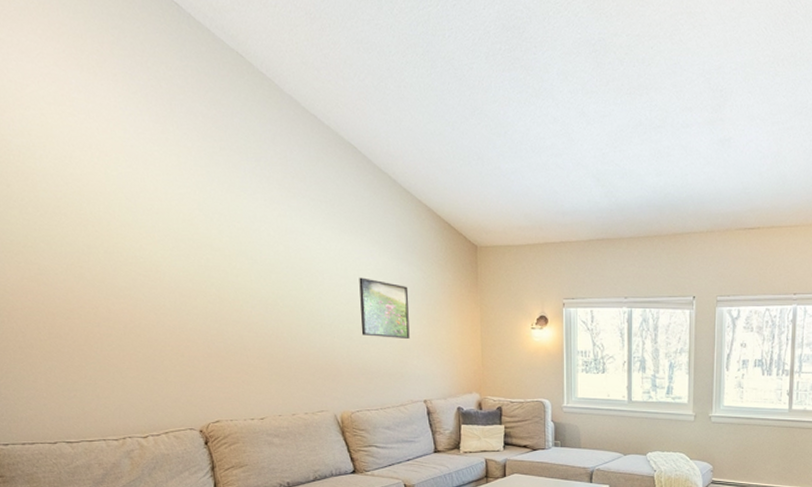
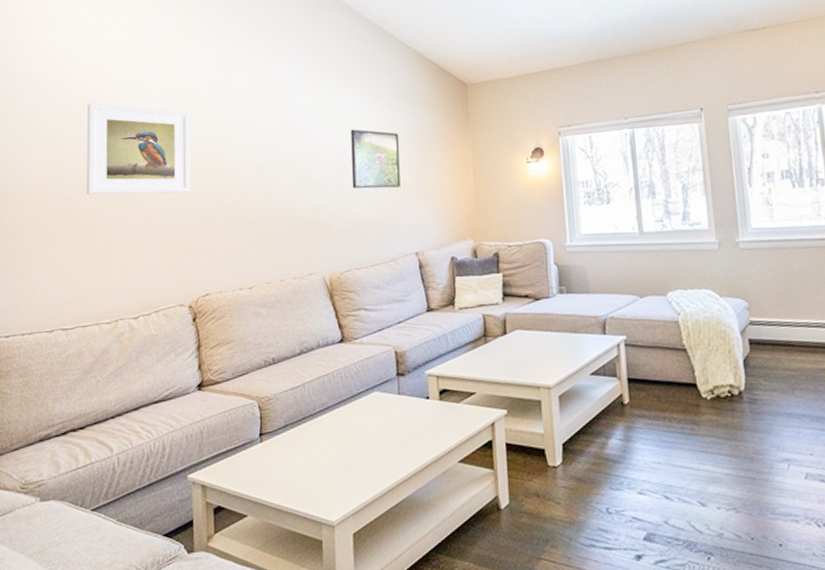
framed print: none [63,215,192,321] -> present [86,103,191,195]

